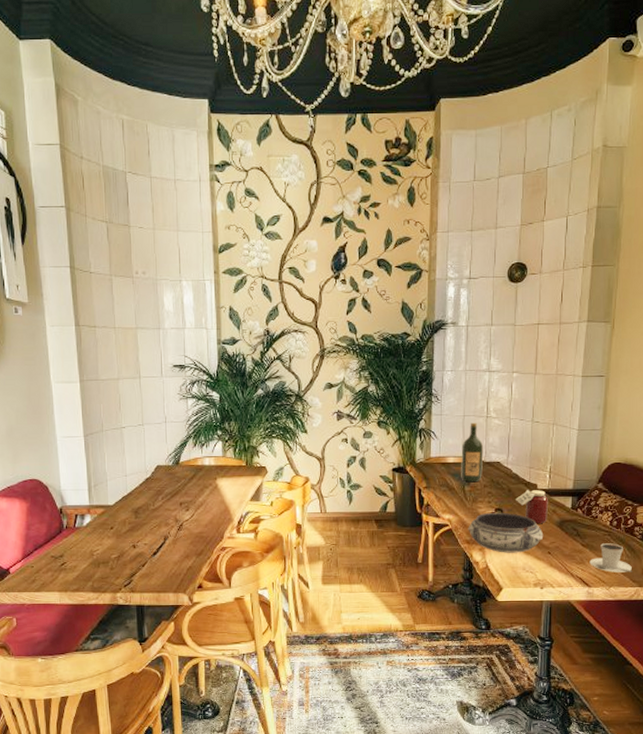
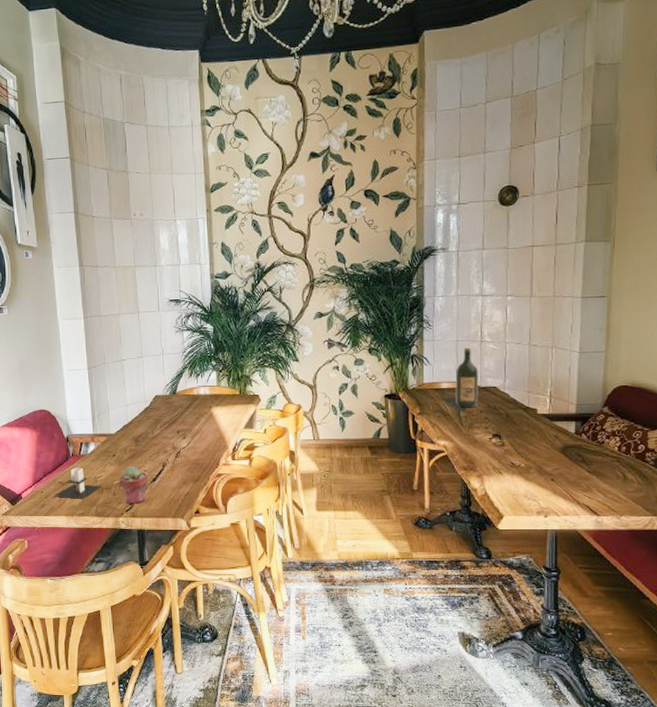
candle: none [46,541,99,574] -> present [54,468,102,499]
potted succulent: none [117,539,149,579] -> present [119,466,148,504]
bowl: present [468,512,543,553] -> none [464,438,545,480]
jar: present [515,489,549,524] -> none [513,414,550,450]
cappuccino: present [589,543,632,573] -> none [597,470,645,501]

